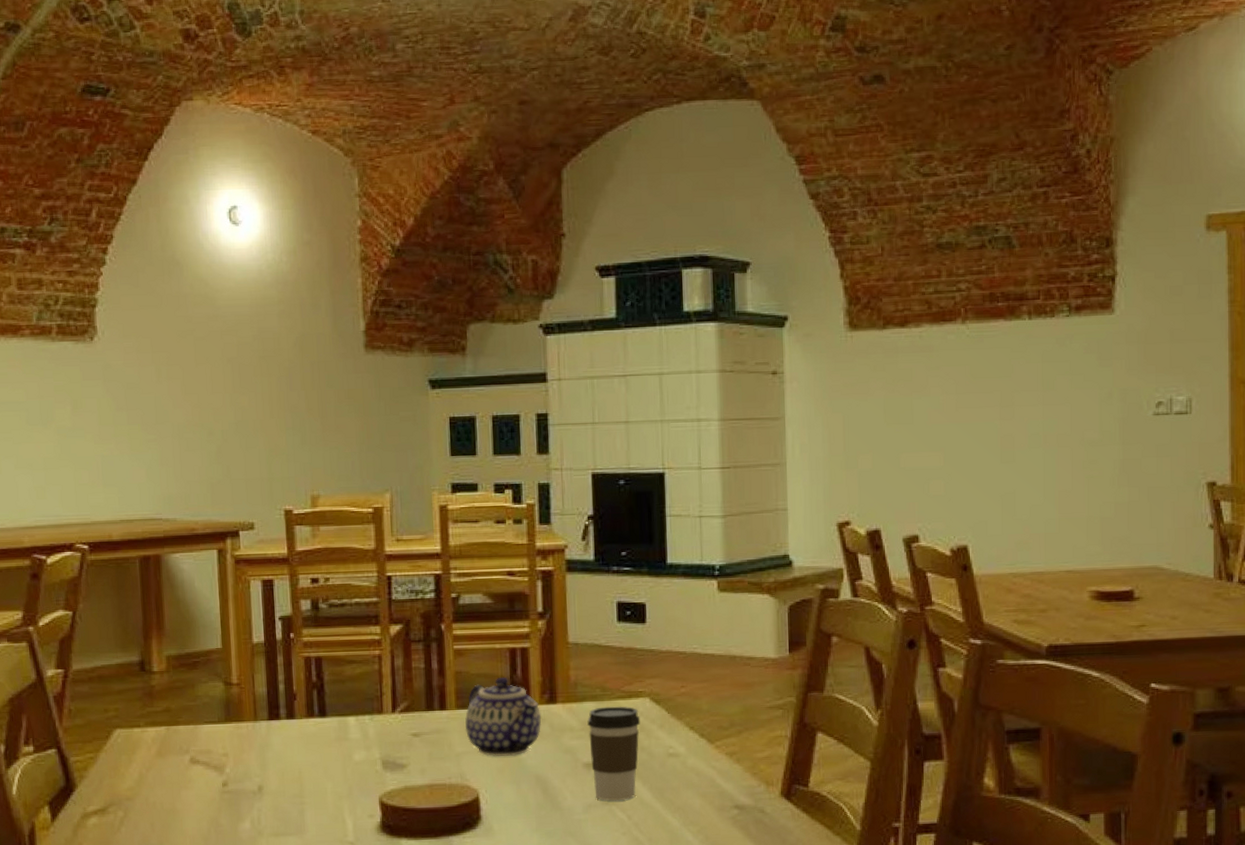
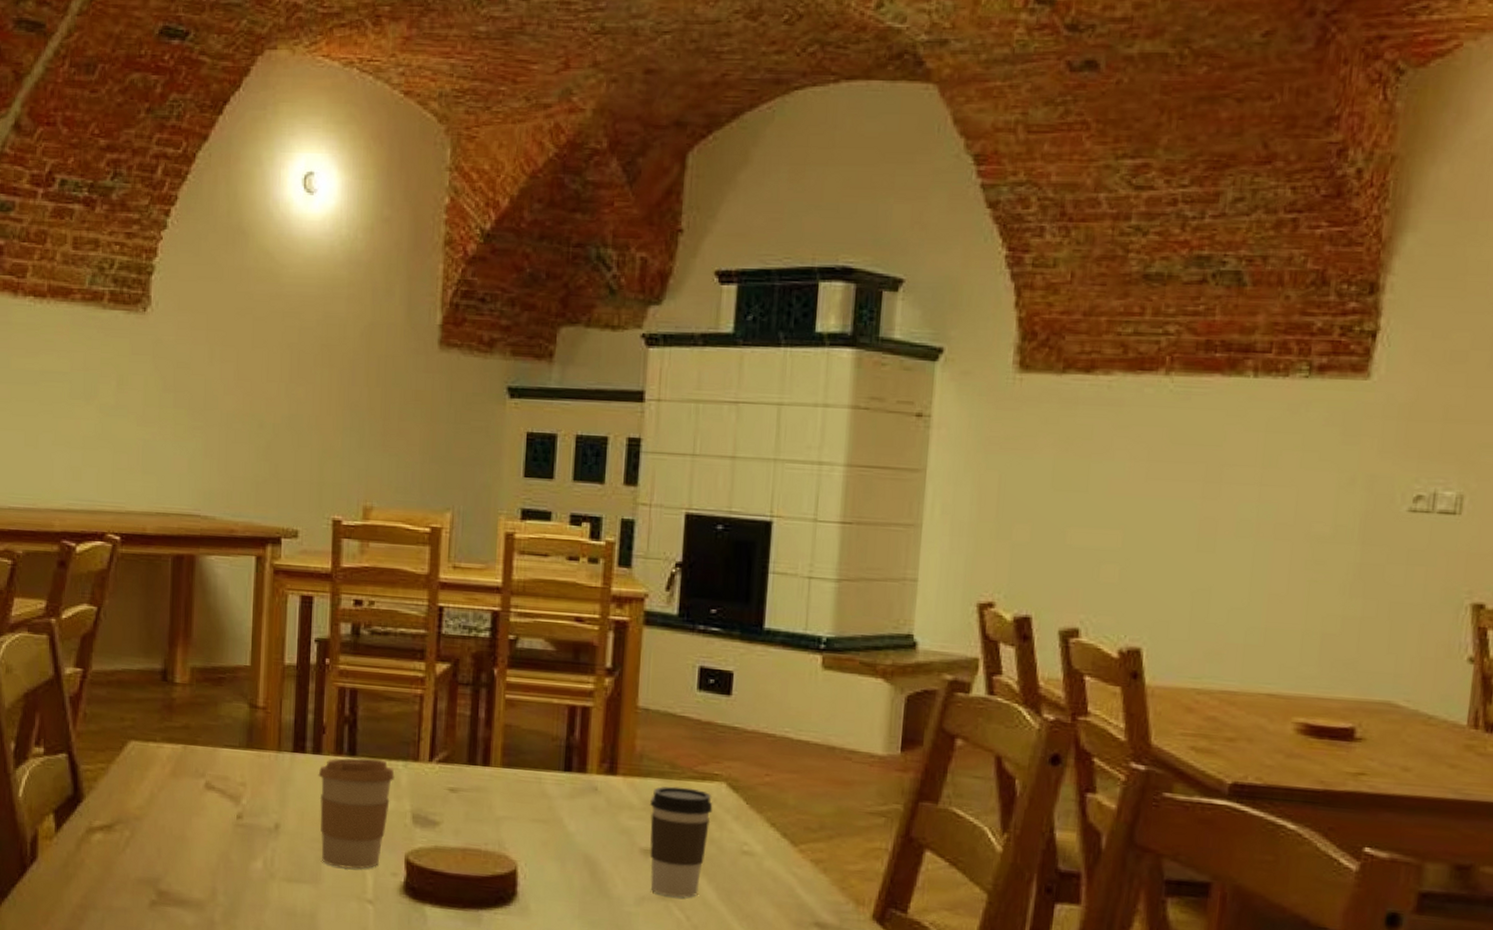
coffee cup: none [293,716,363,817] -> present [318,757,395,869]
teapot: present [465,677,541,757] -> none [509,736,597,829]

